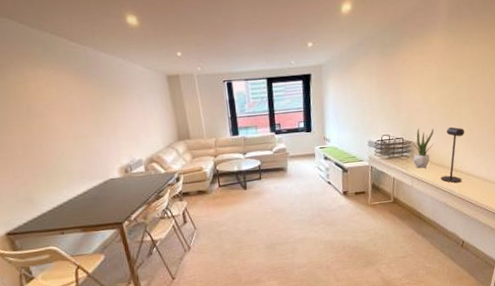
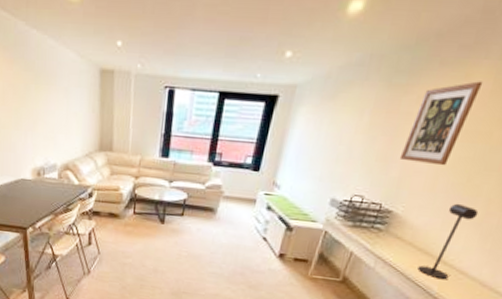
wall art: none [404,45,439,105] -> present [399,81,483,166]
potted plant: present [412,128,434,168] -> none [385,195,432,250]

